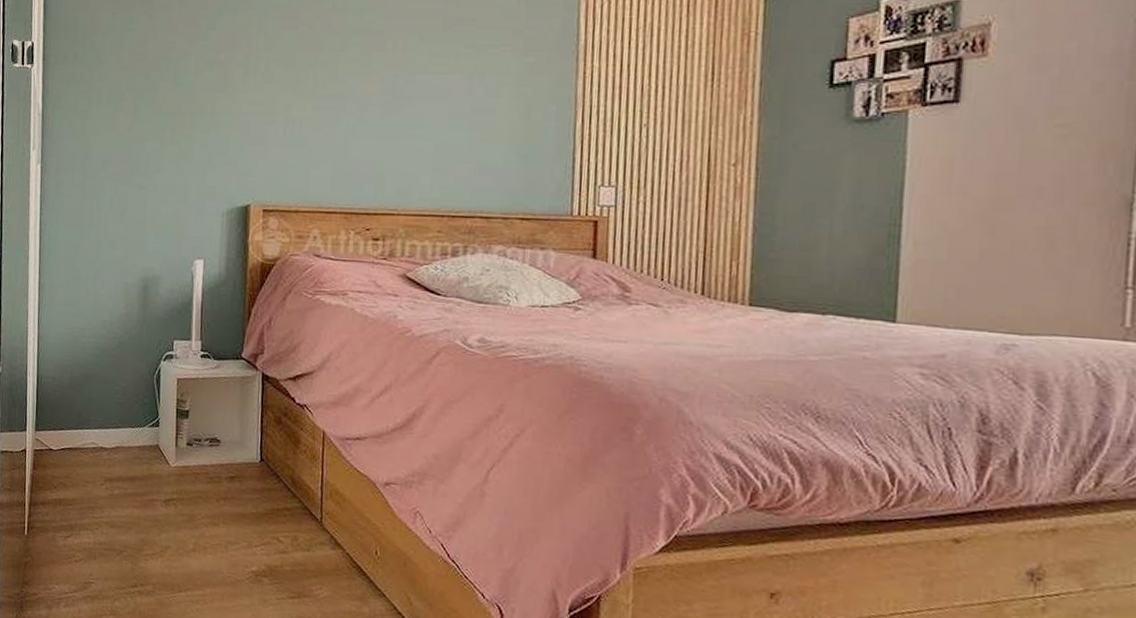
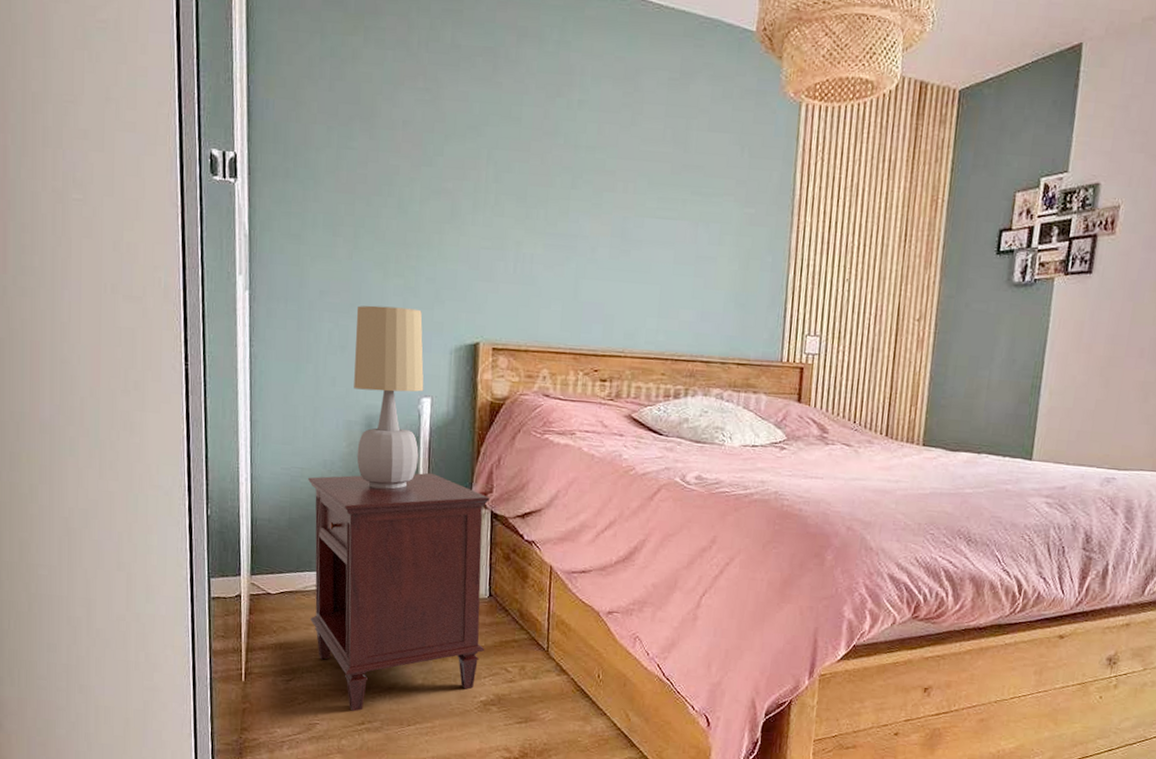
nightstand: none [88,333,261,573] -> present [308,472,490,711]
table lamp: none [131,173,197,350] -> present [354,305,424,490]

